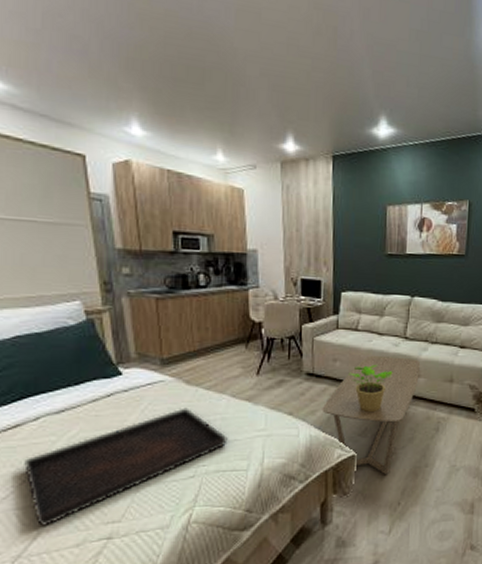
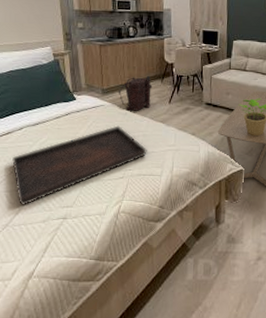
backpack: none [184,339,234,388] -> present [118,75,153,112]

